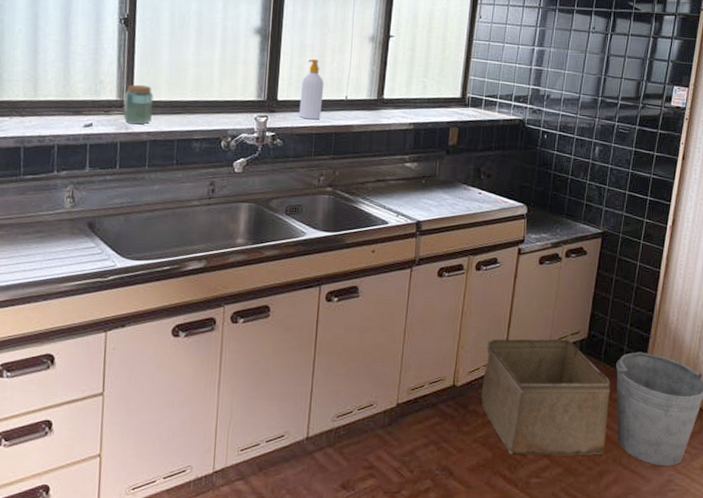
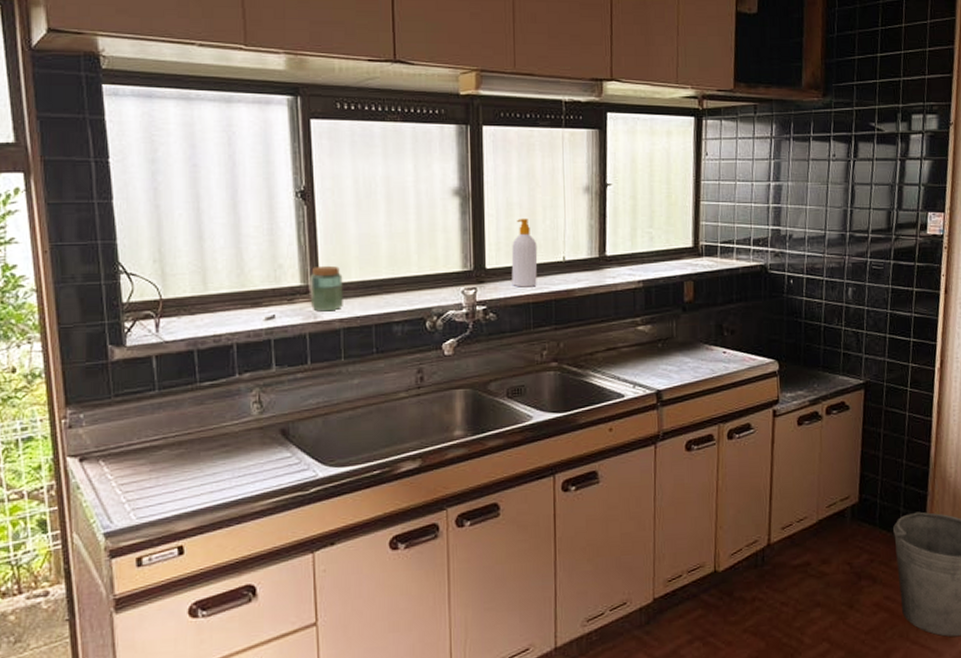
storage bin: present [481,339,611,456] -> none [746,506,890,642]

